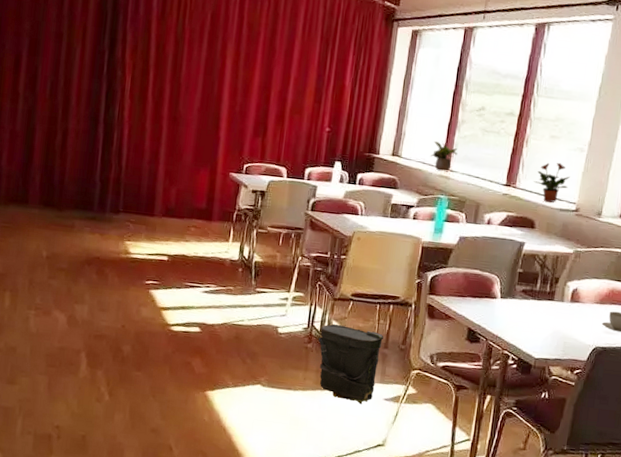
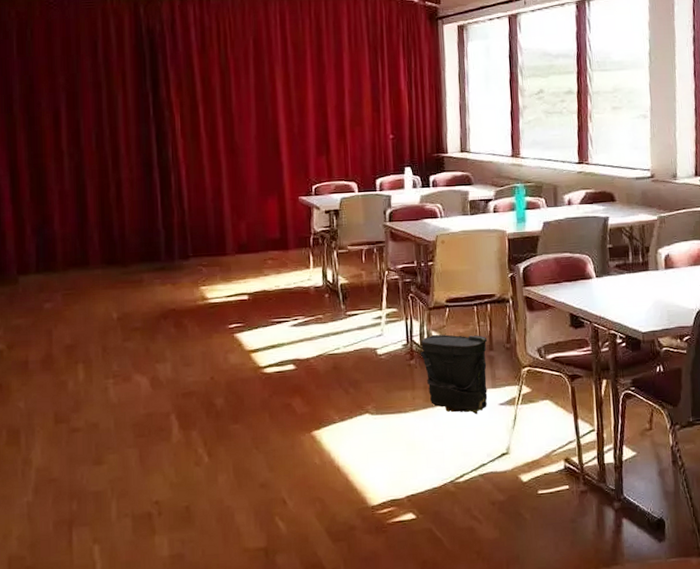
potted plant: present [430,141,458,172] -> none [498,131,525,160]
potted plant: present [534,162,570,203] -> none [605,132,640,174]

